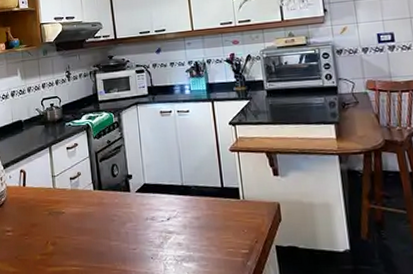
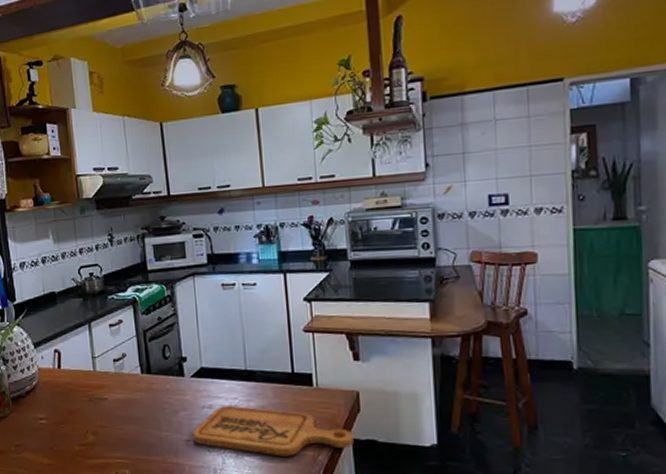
cutting board: none [138,216,277,263] -> present [192,404,354,456]

